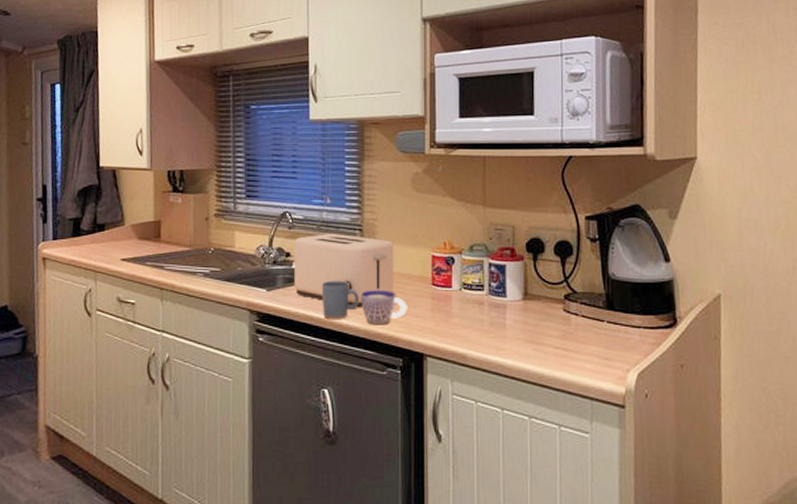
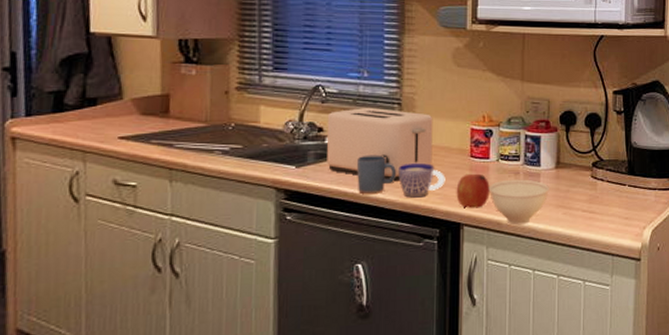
fruit: none [418,302,453,339] -> present [456,173,490,209]
bowl: none [451,310,517,360] -> present [488,179,549,226]

